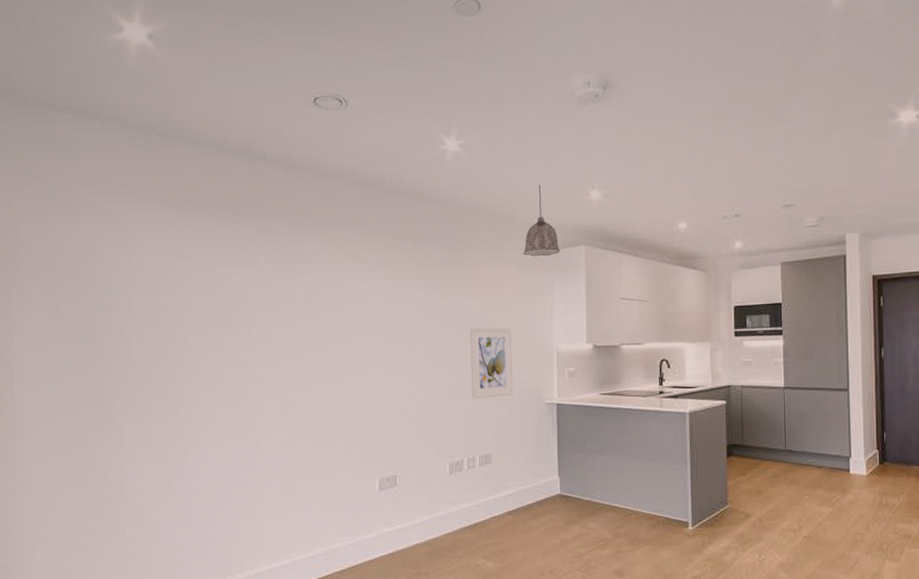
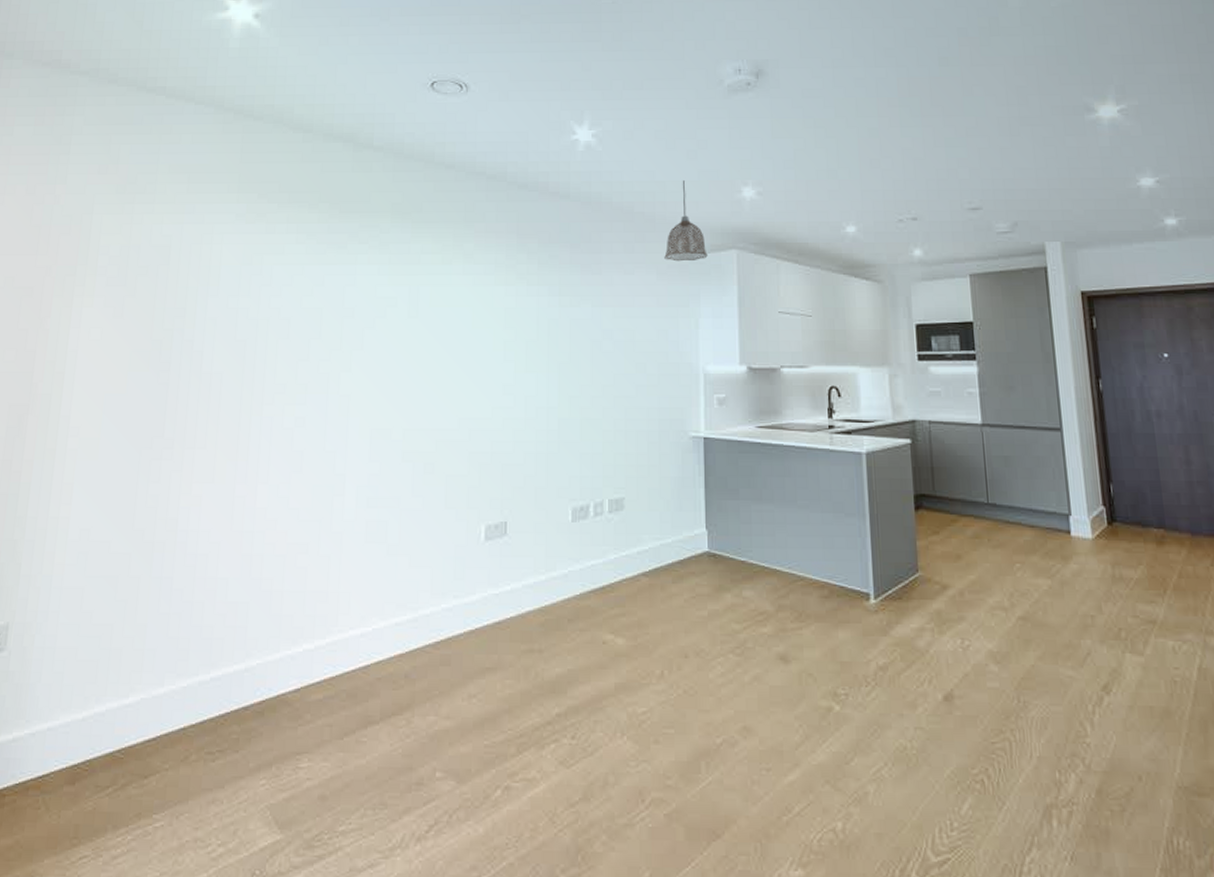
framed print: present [470,327,513,400] -> none [601,343,651,430]

